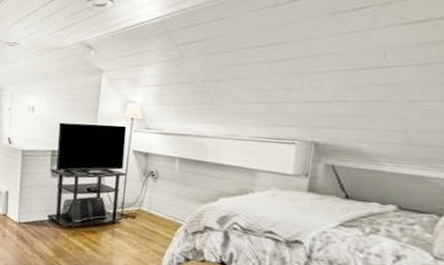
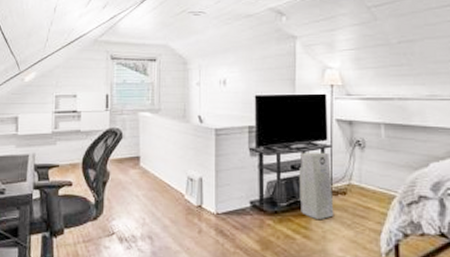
air purifier: none [92,177,124,237] -> present [299,152,334,219]

